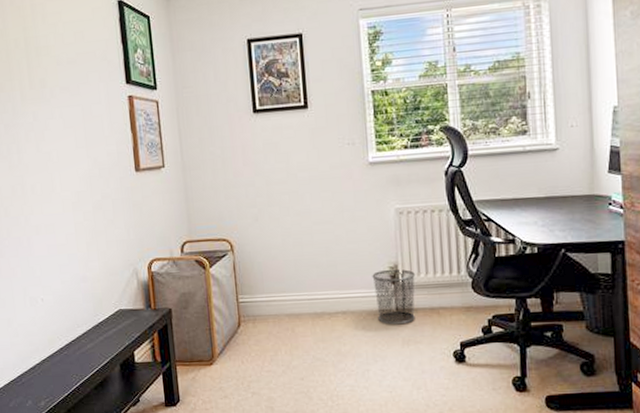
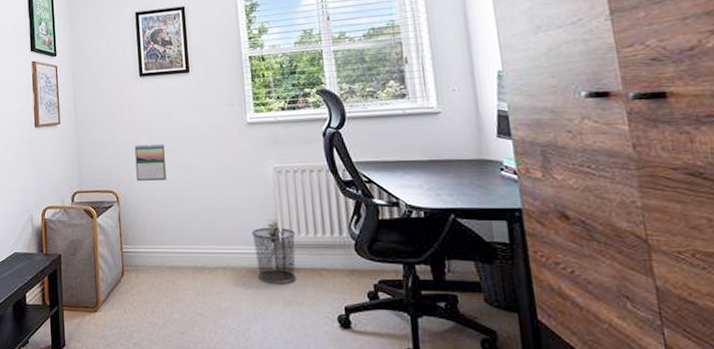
calendar: none [249,186,284,227] -> present [134,143,166,181]

